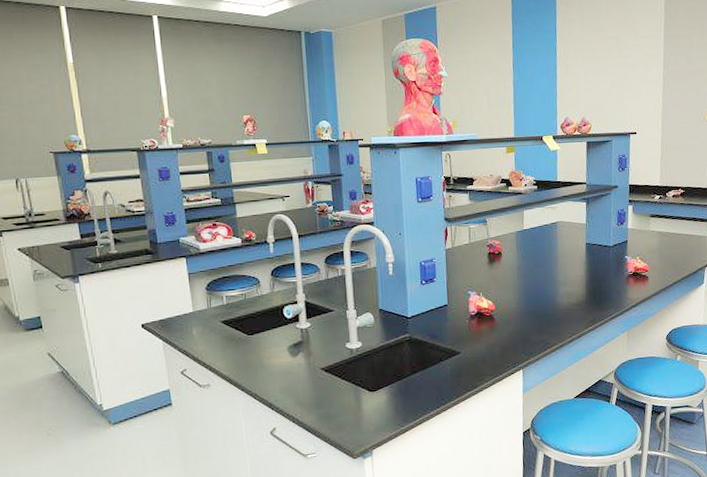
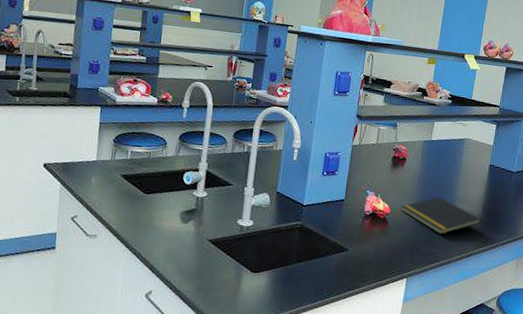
notepad: none [505,284,587,321] -> present [401,197,482,234]

